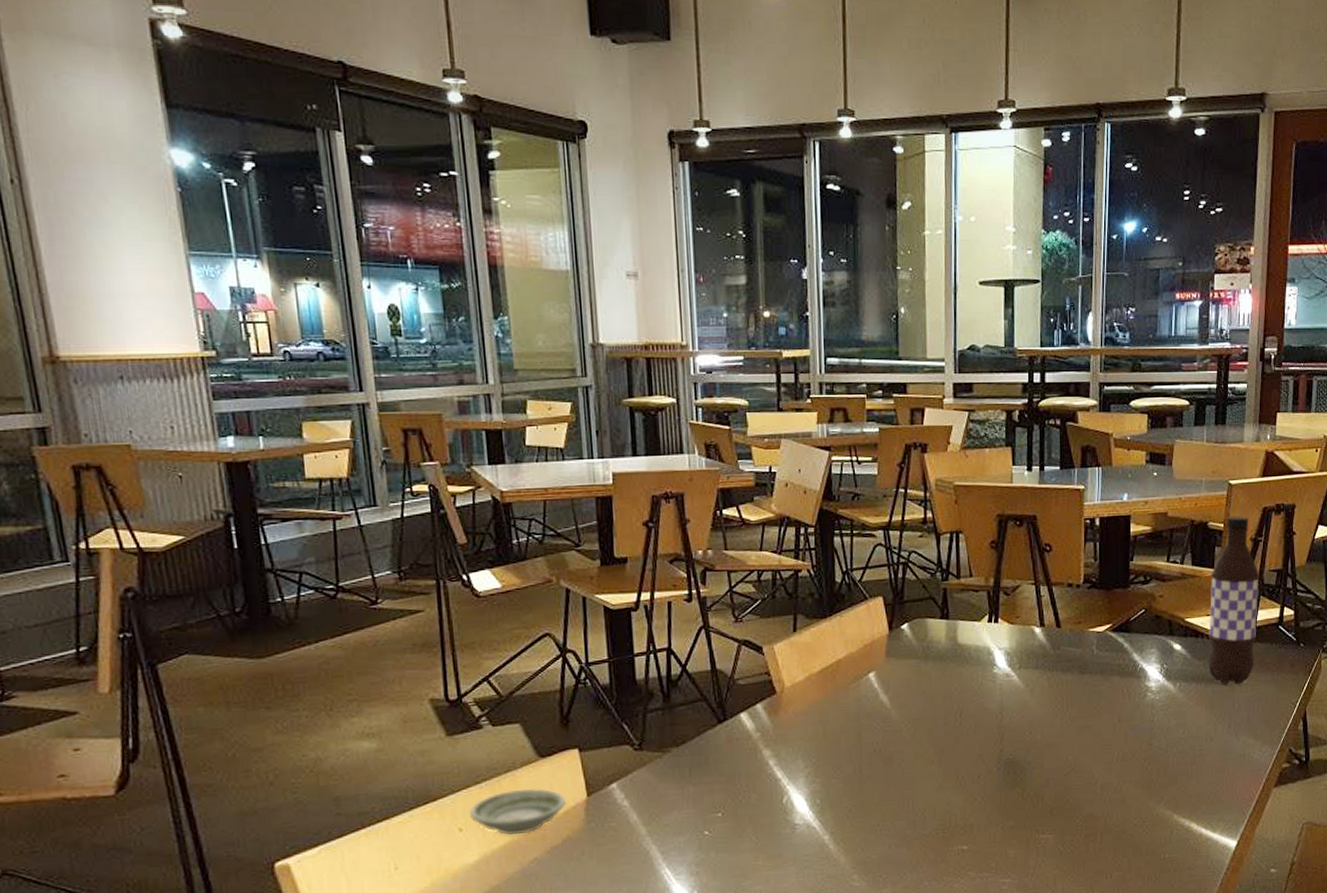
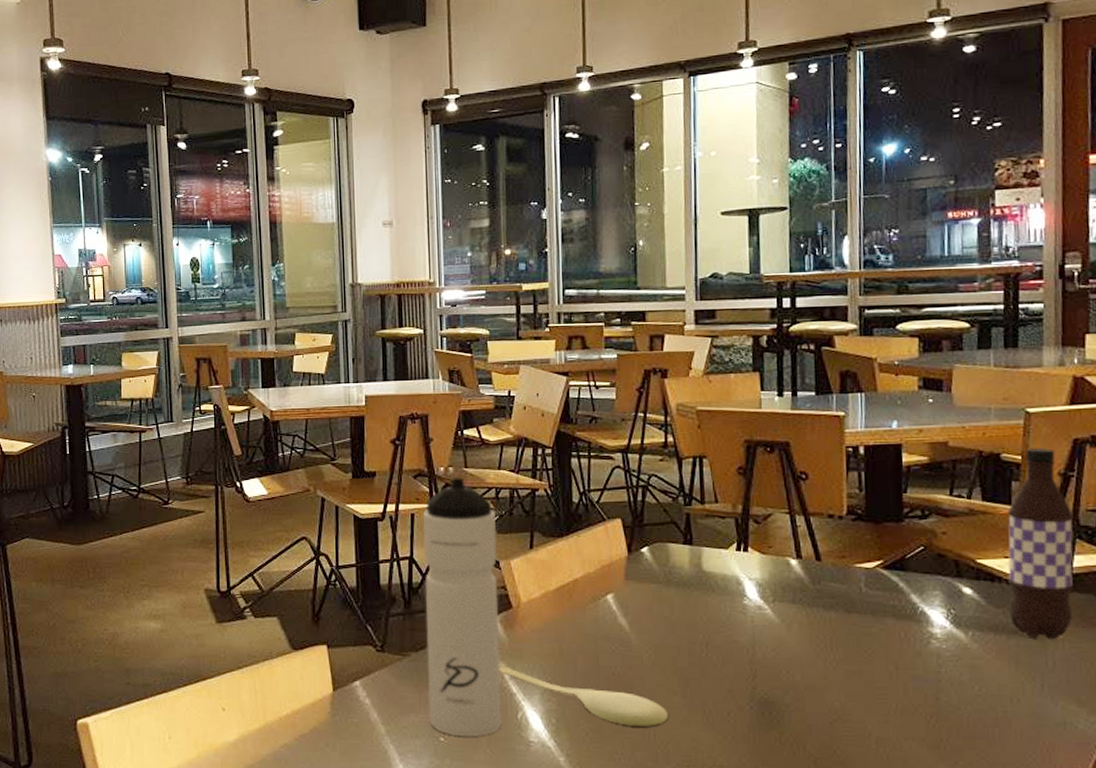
saucer: present [470,788,567,835] -> none [232,677,315,720]
water bottle: none [681,560,767,829] -> present [423,477,502,737]
spoon: none [763,750,925,799] -> present [498,663,668,728]

